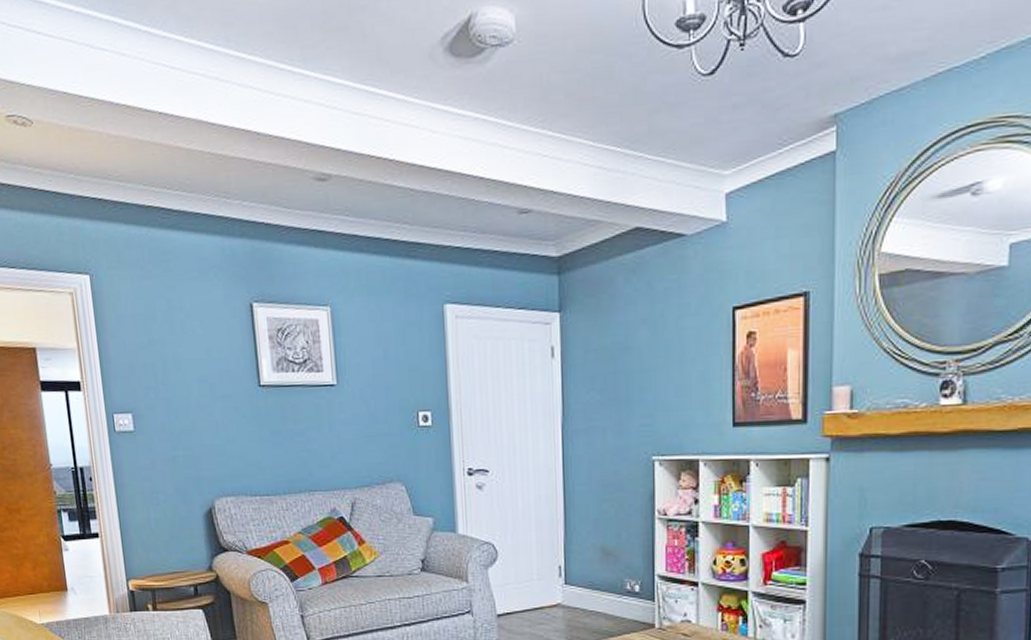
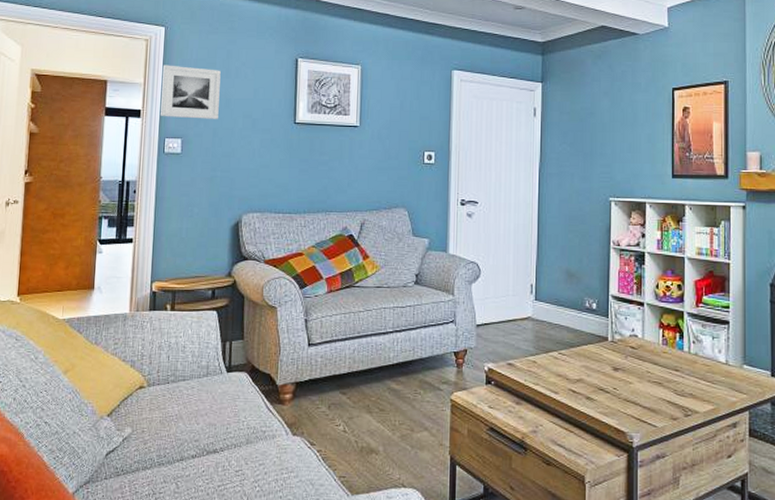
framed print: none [95,323,170,389] -> present [159,65,221,119]

